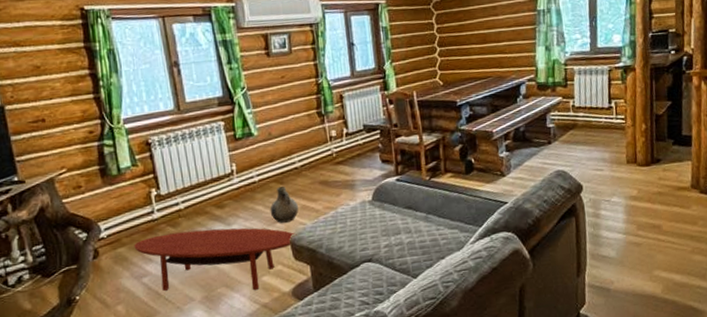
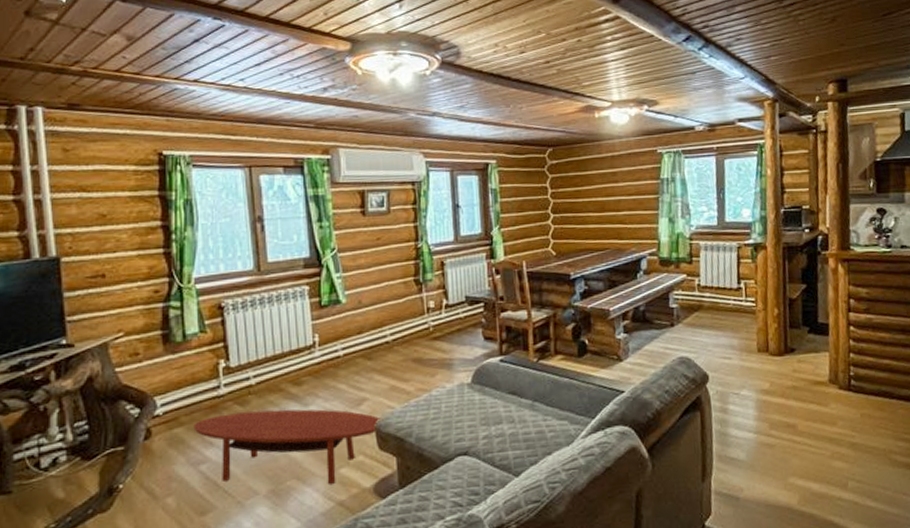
ceramic jug: present [270,186,299,223] -> none [354,363,387,406]

